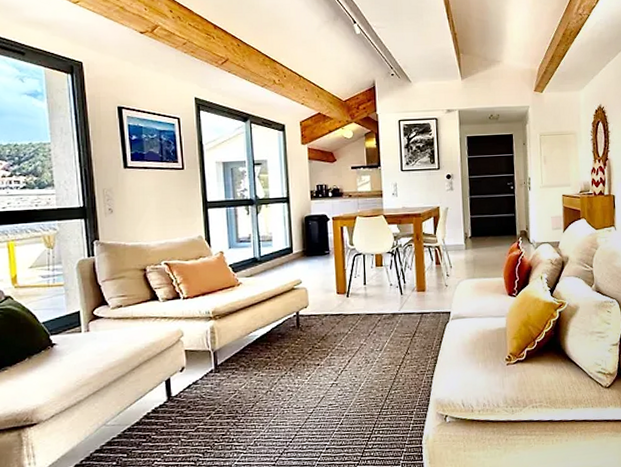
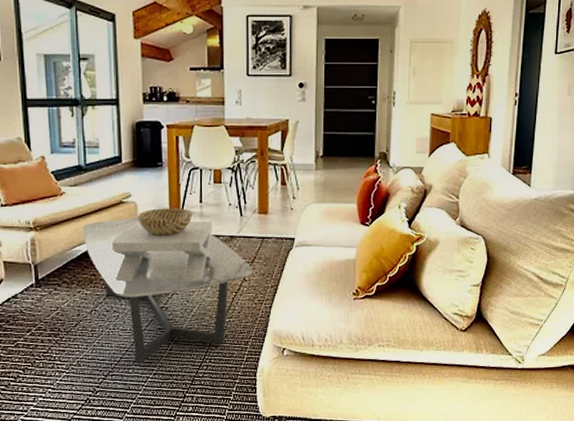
coffee table: none [257,302,415,441] -> present [82,218,253,365]
decorative bowl: none [284,290,377,362] -> present [111,208,212,282]

